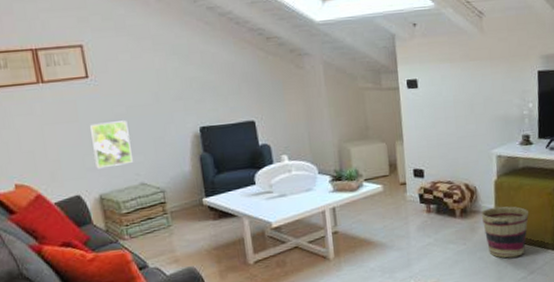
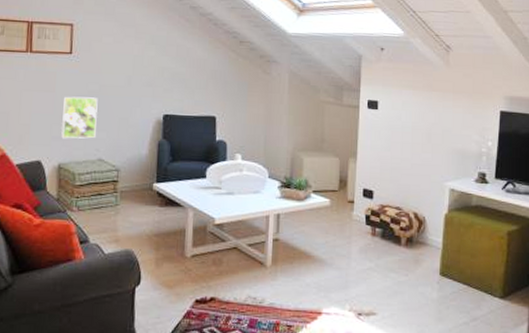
basket: present [481,206,529,259] -> none [427,241,478,299]

